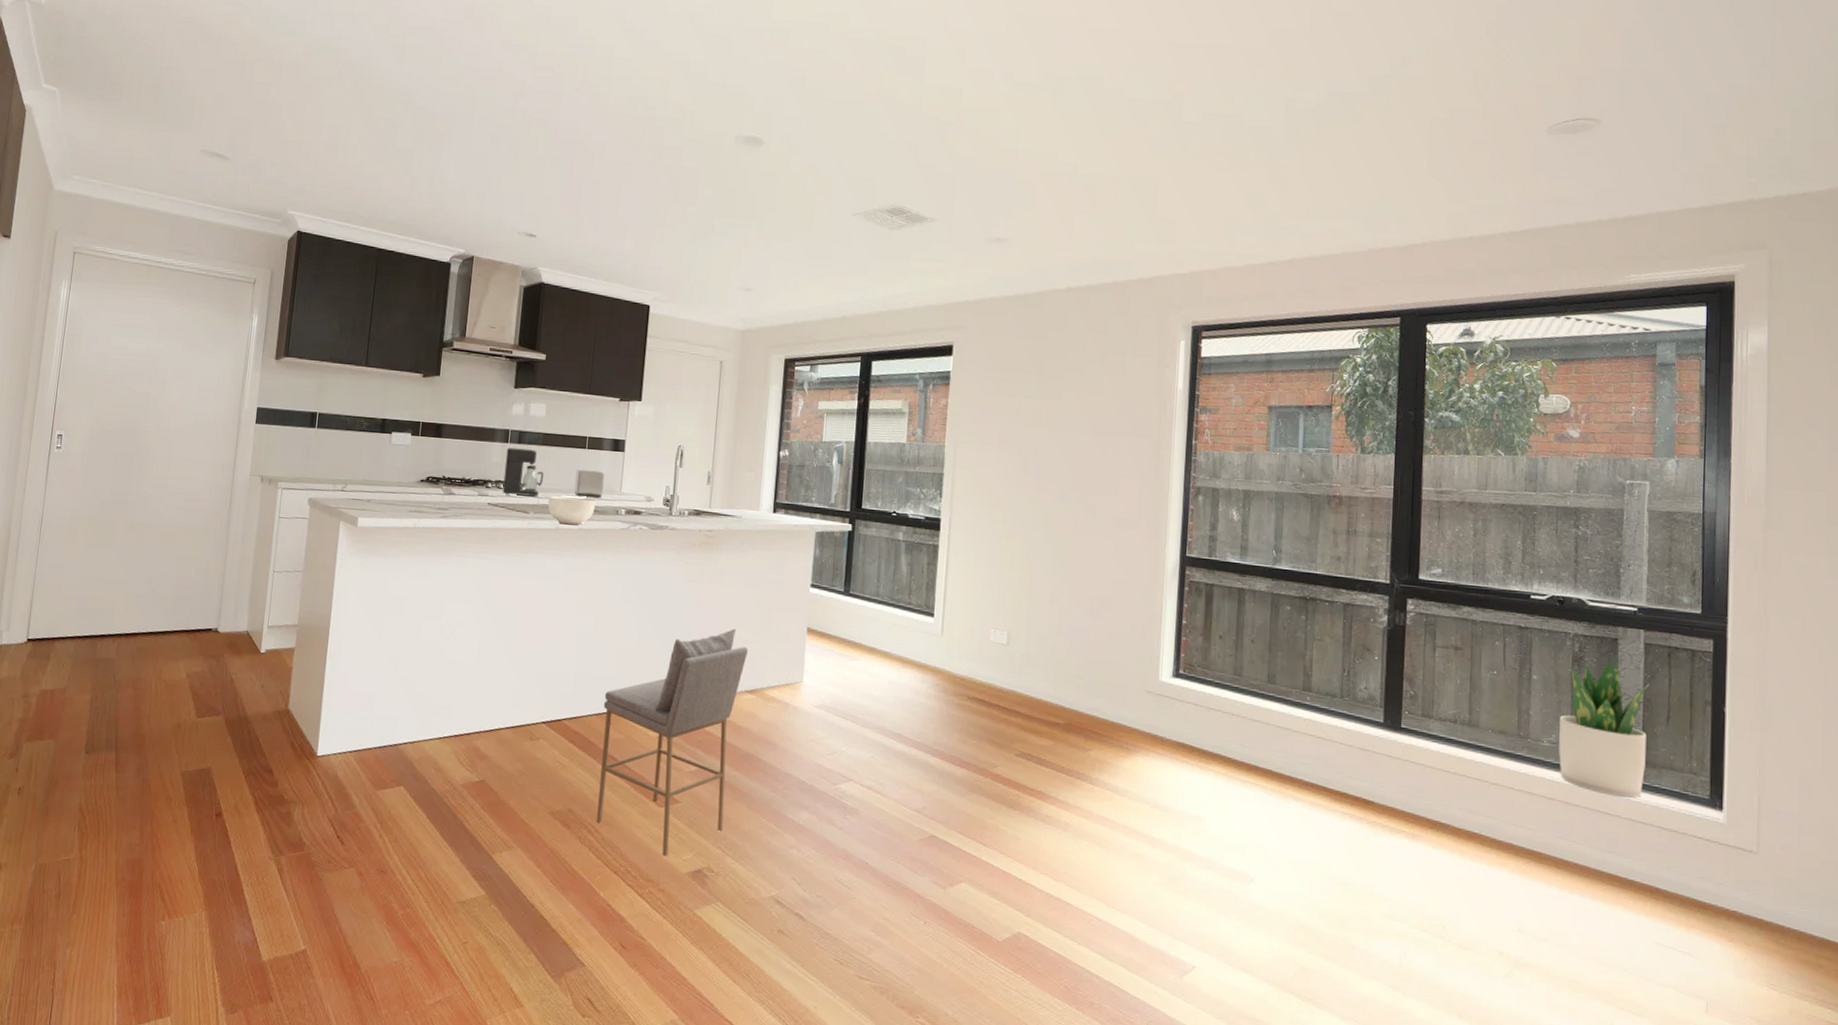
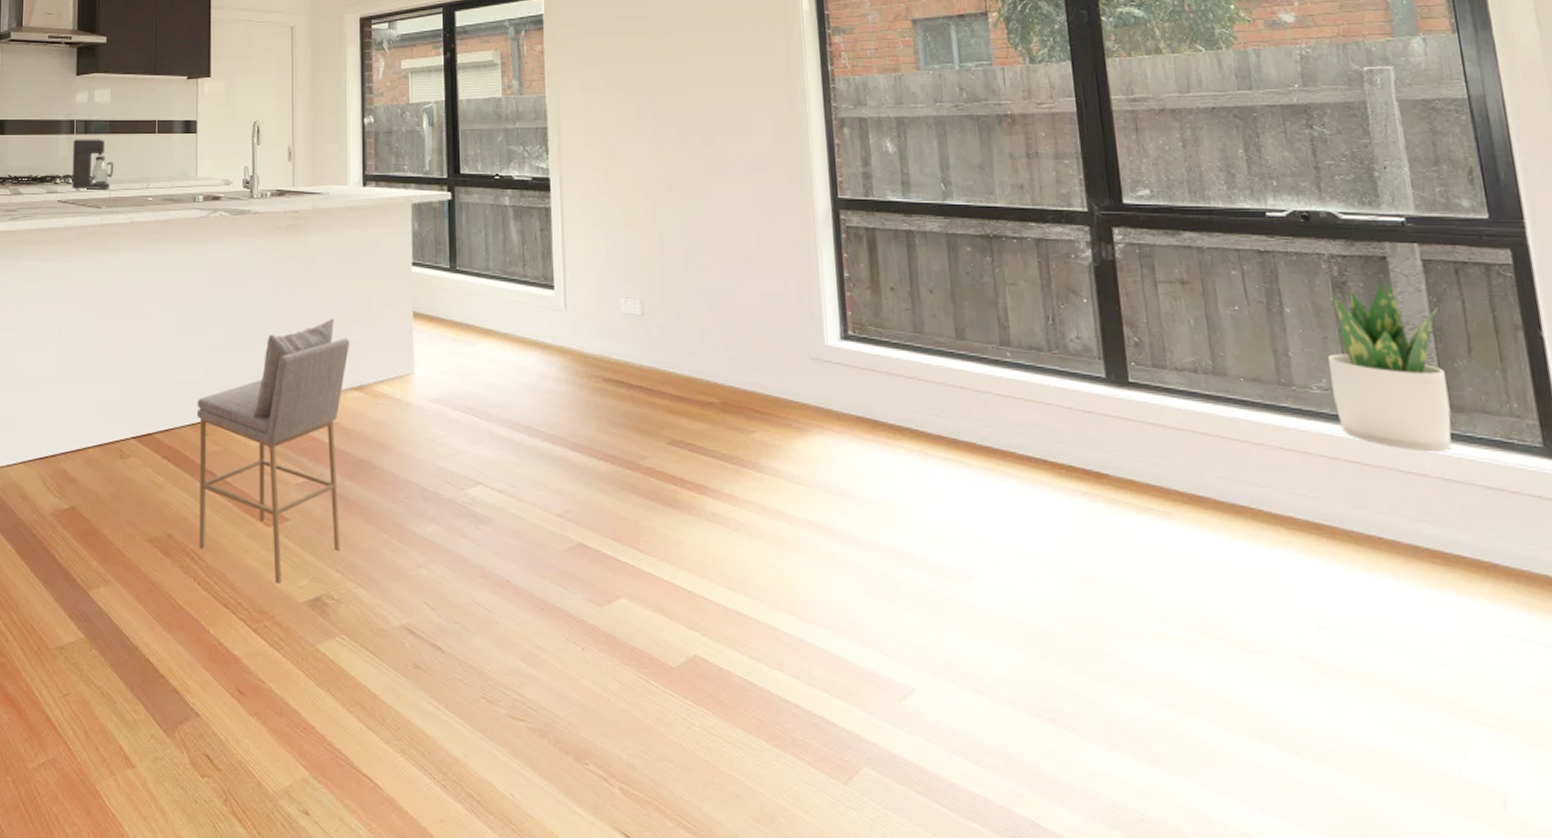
bowl: present [547,496,597,525] -> none [120,186,172,217]
toaster: present [573,469,605,498] -> none [146,156,178,186]

